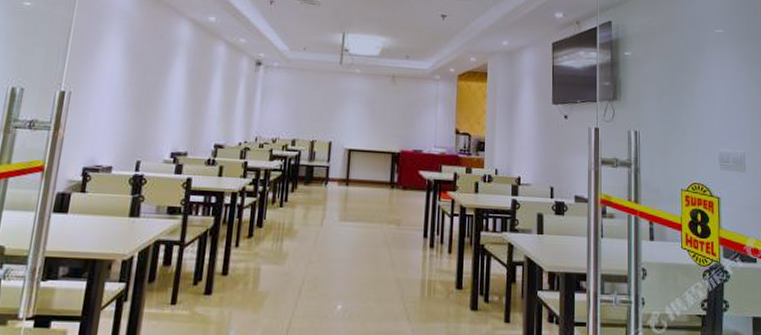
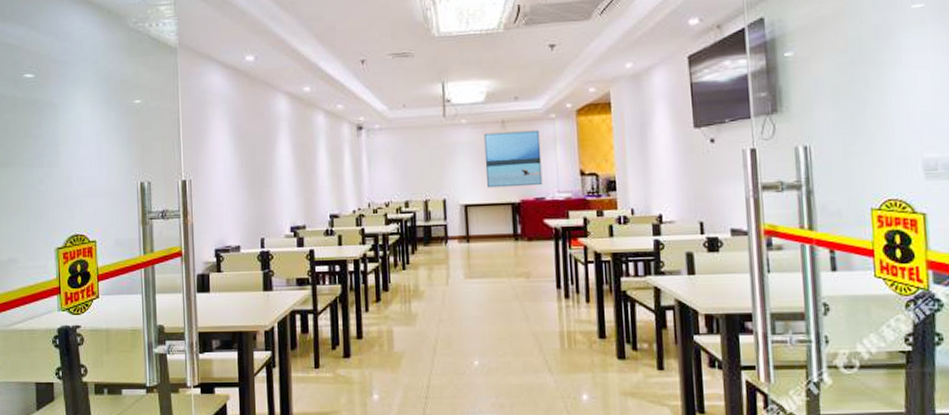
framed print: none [372,84,425,139] -> present [483,130,543,188]

